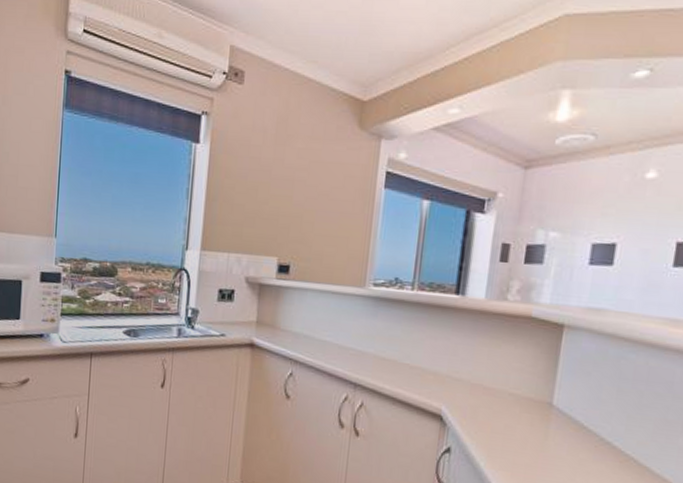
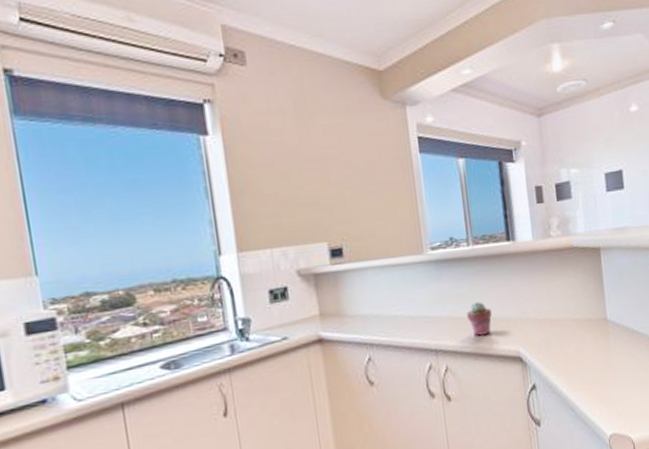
potted succulent: none [394,348,421,383] -> present [467,302,492,336]

